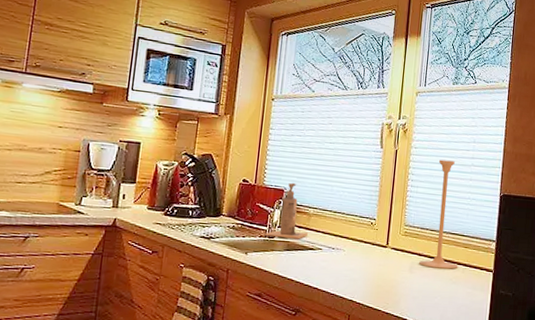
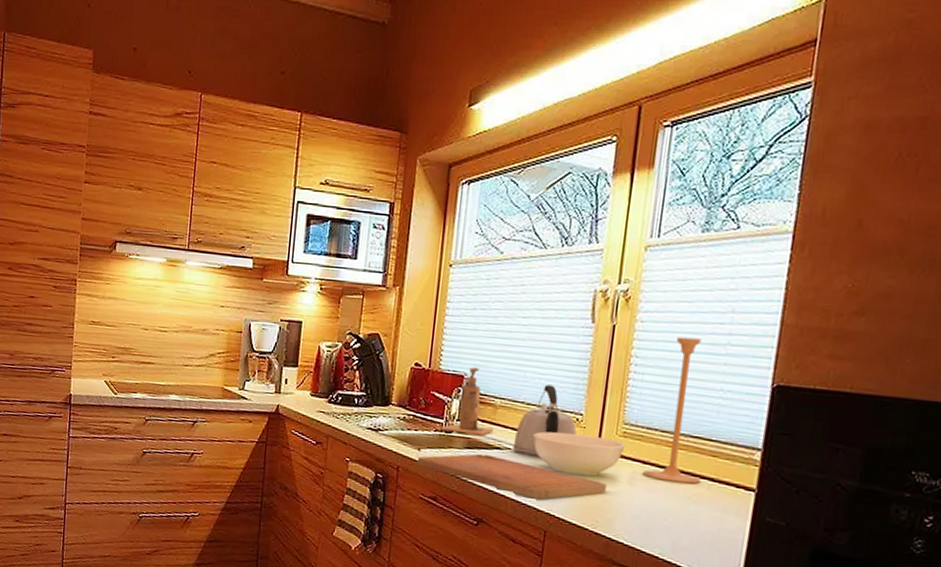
cutting board: none [244,254,394,290] -> present [416,453,607,500]
kettle: none [323,196,371,254] -> present [512,384,577,456]
bowl: none [338,233,406,268] -> present [532,431,626,476]

